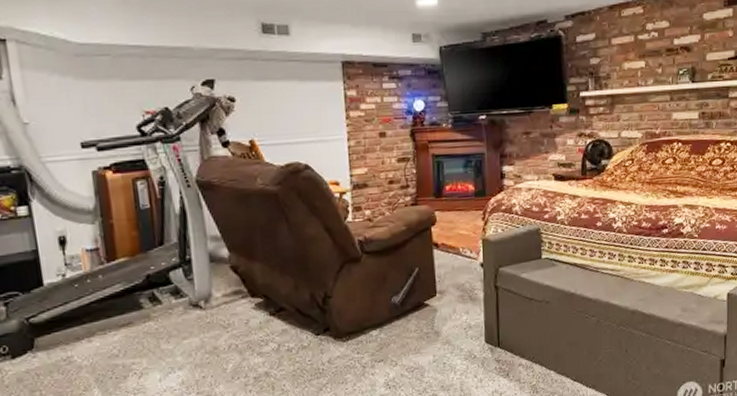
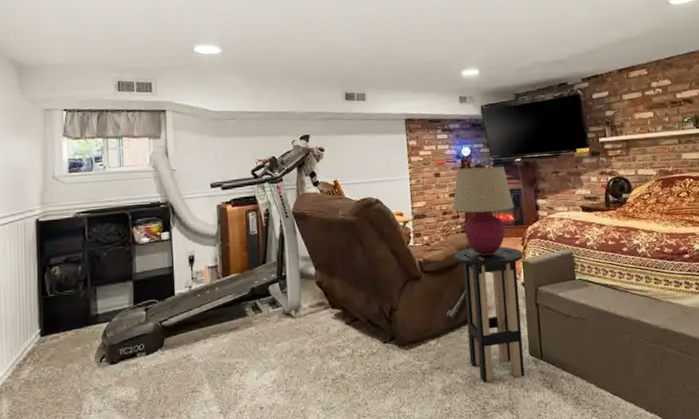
table lamp: none [401,124,475,234] -> present [453,166,514,256]
bar stool: none [401,222,483,374] -> present [453,246,525,382]

